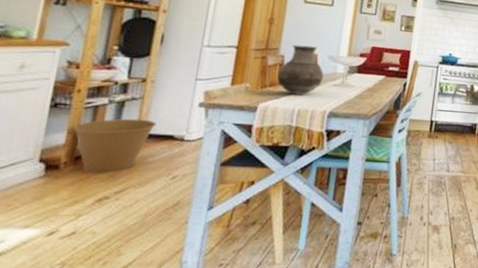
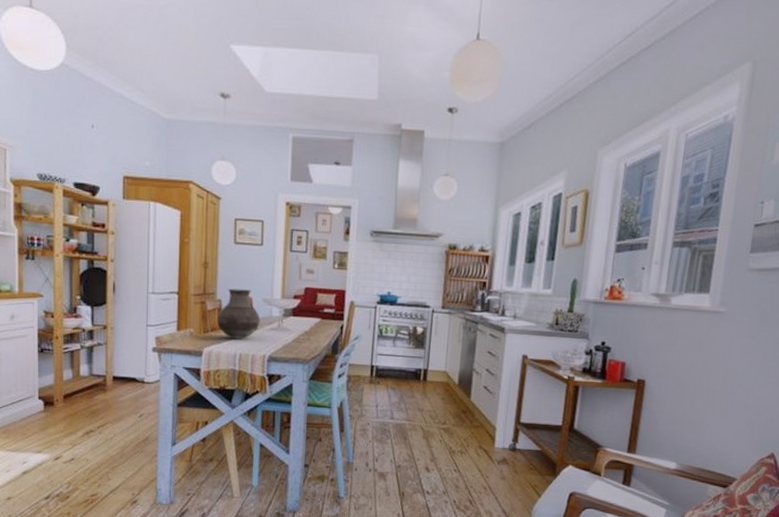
basket: present [74,118,157,173] -> none [59,362,121,410]

